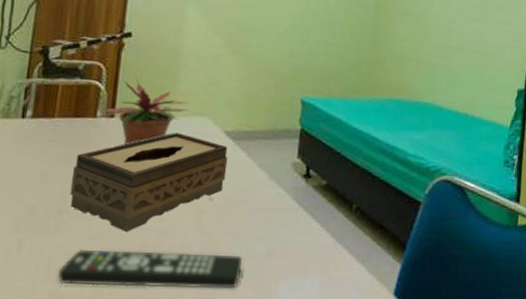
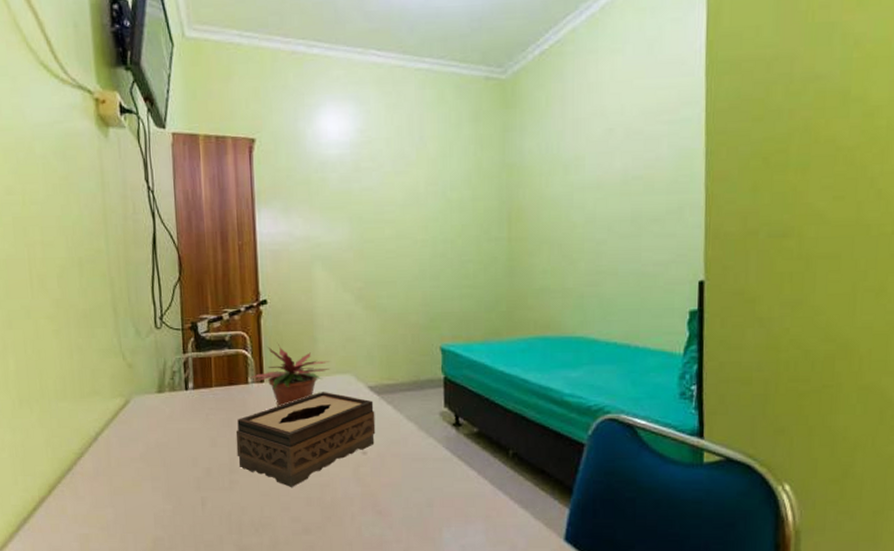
remote control: present [57,249,243,289] -> none [238,504,404,537]

